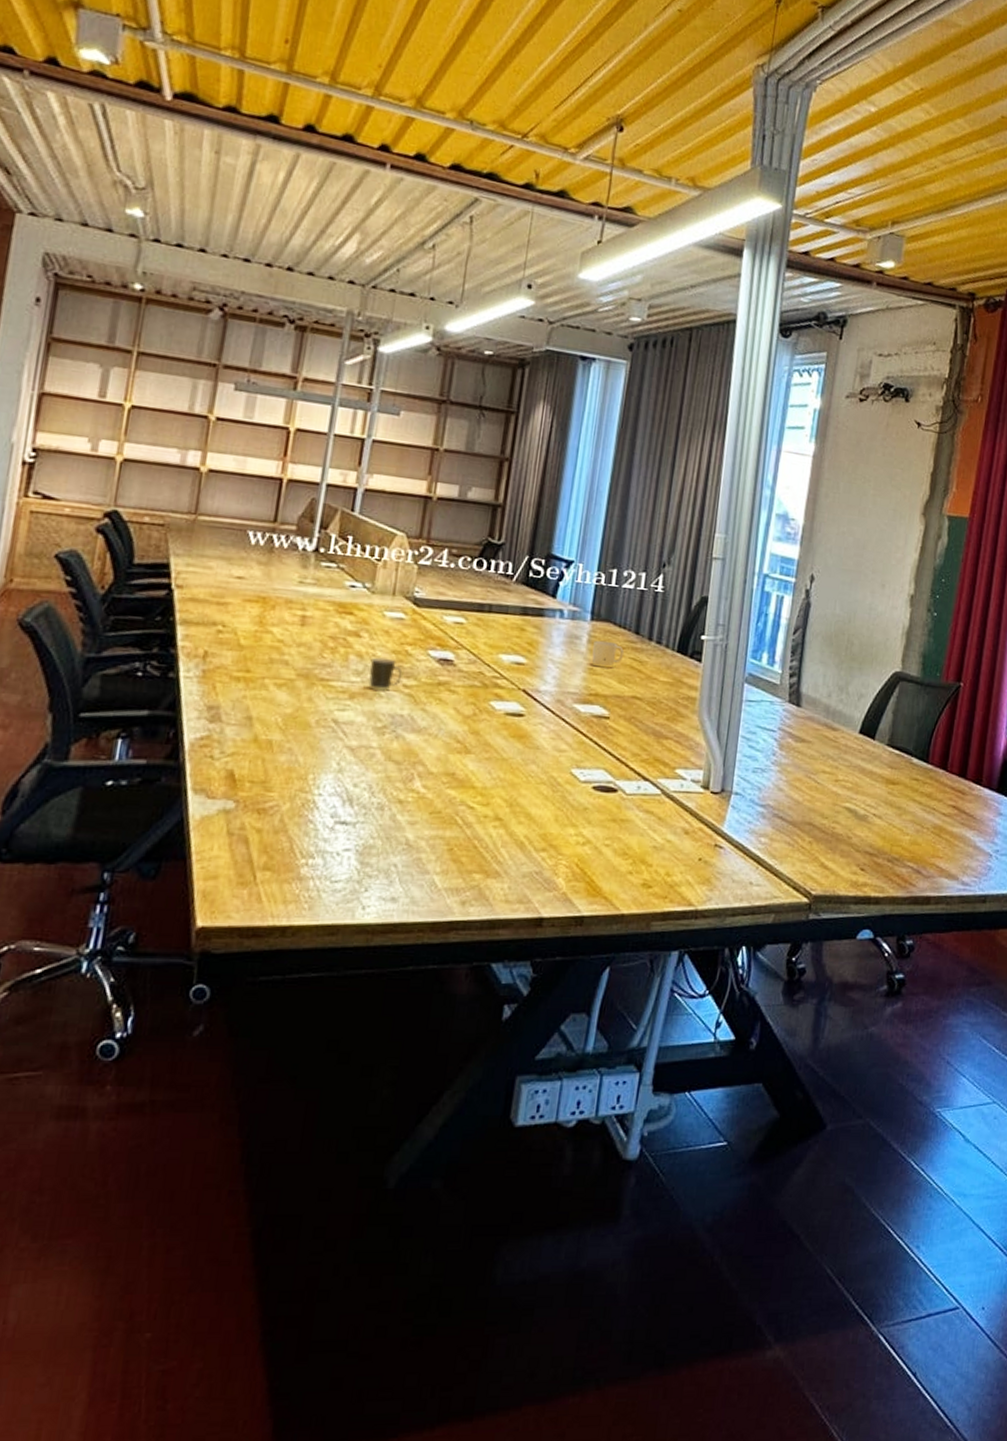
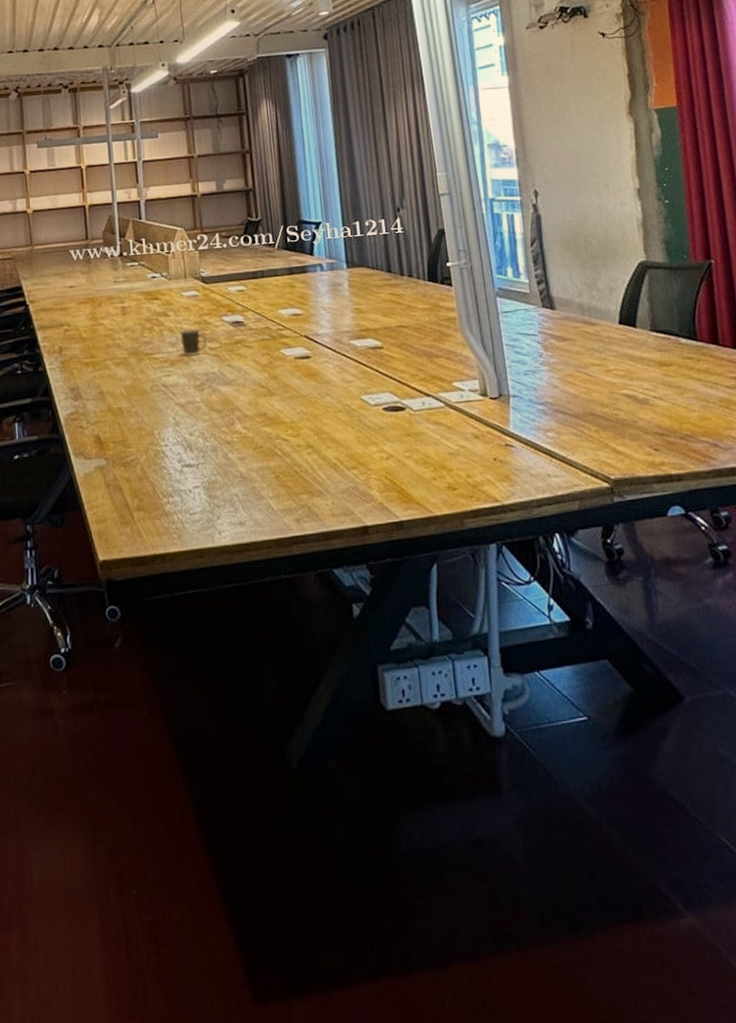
mug: present [591,640,624,668] -> none [354,282,382,306]

